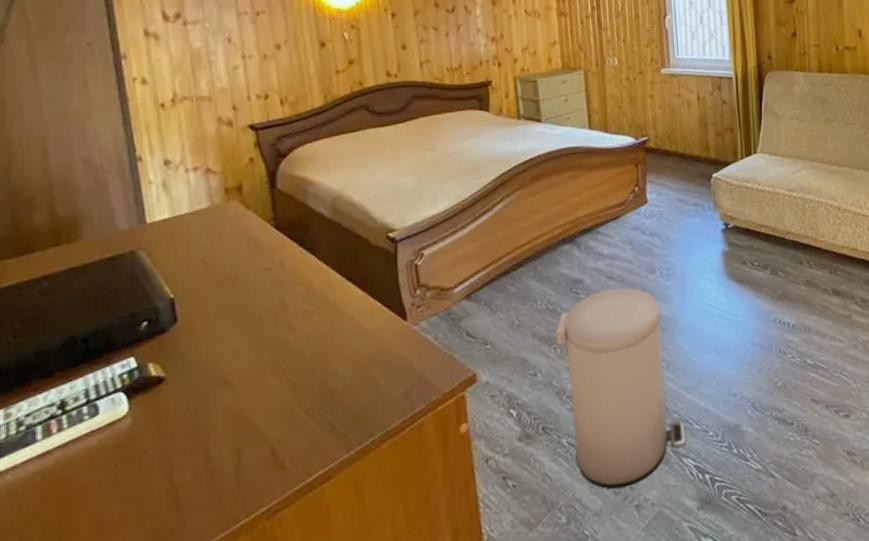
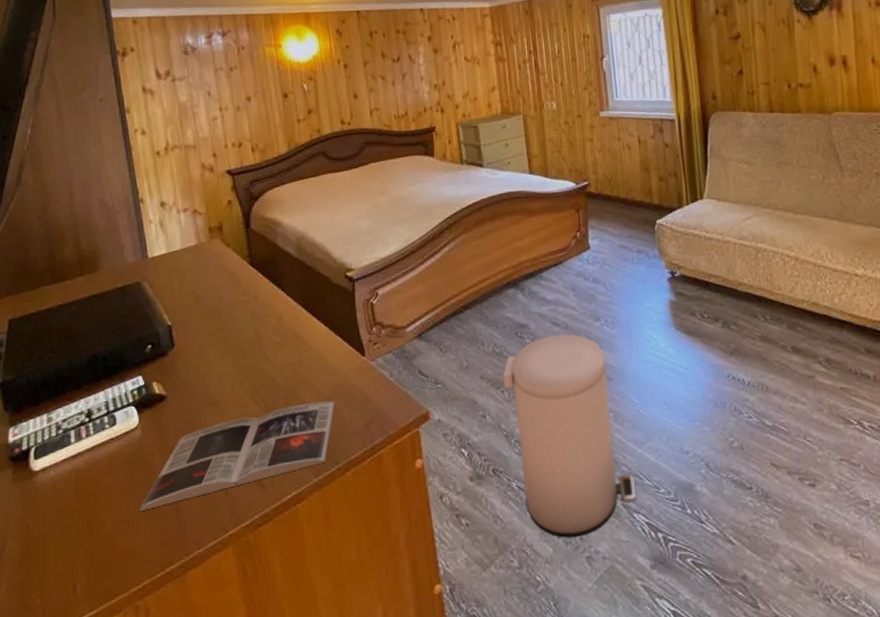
magazine: none [125,370,372,512] -> present [138,401,336,512]

